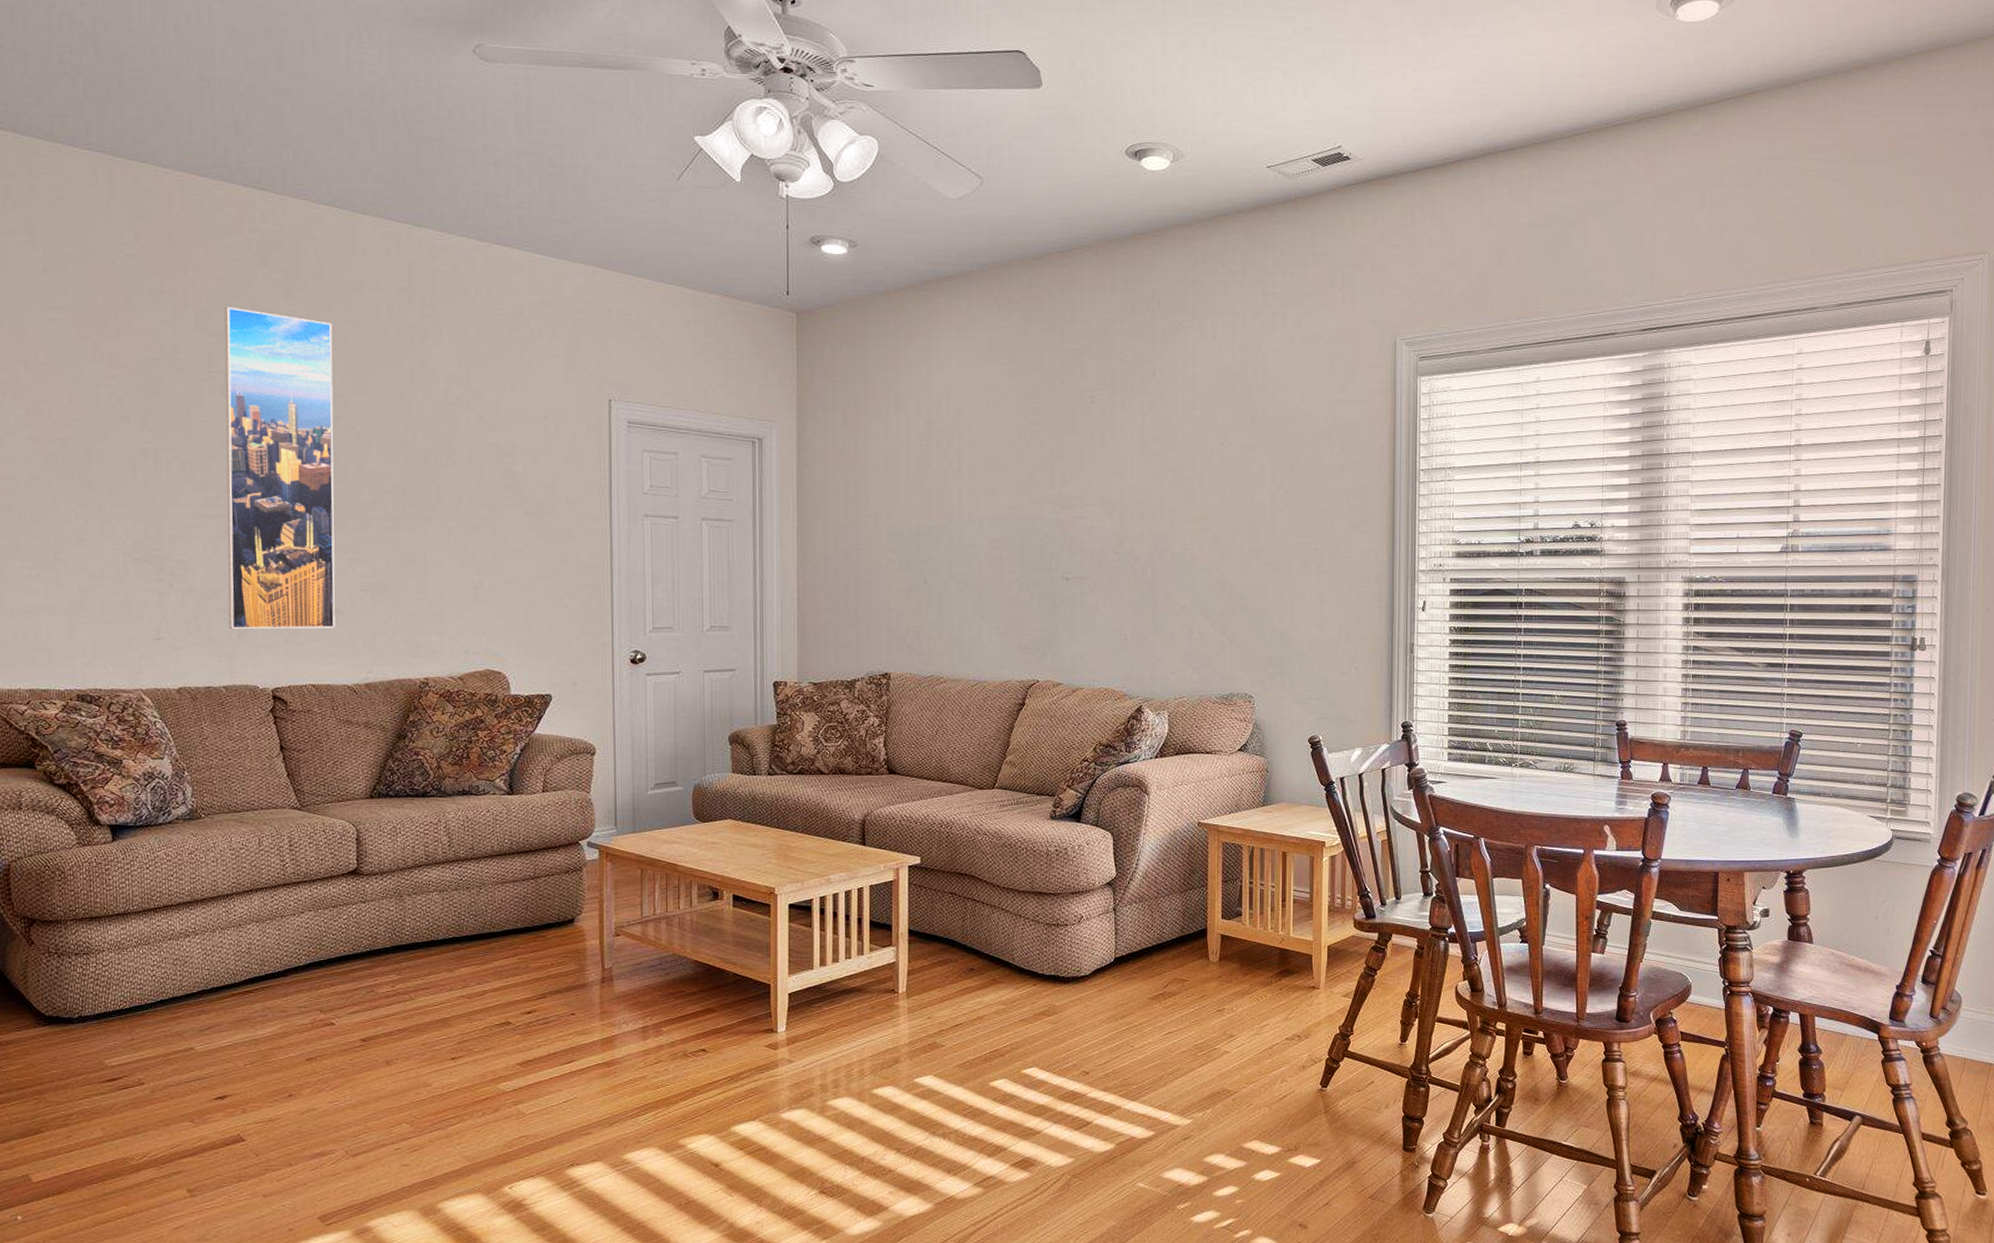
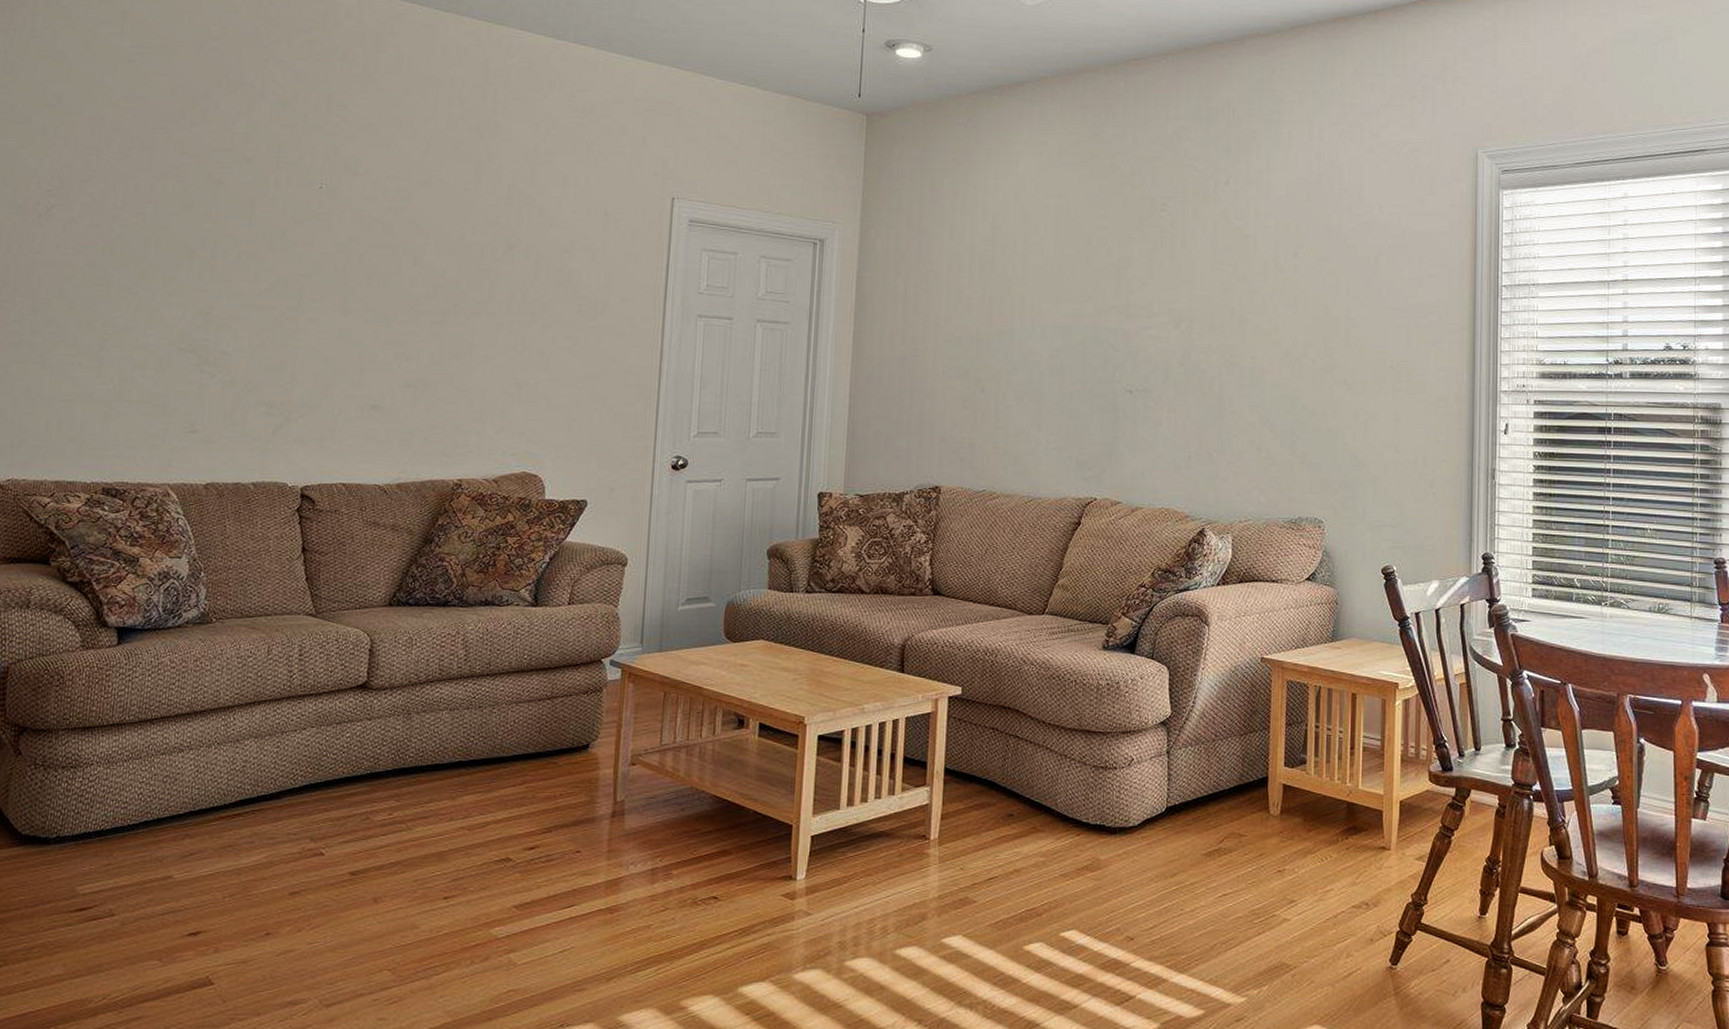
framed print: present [224,306,335,629] -> none [265,99,404,425]

